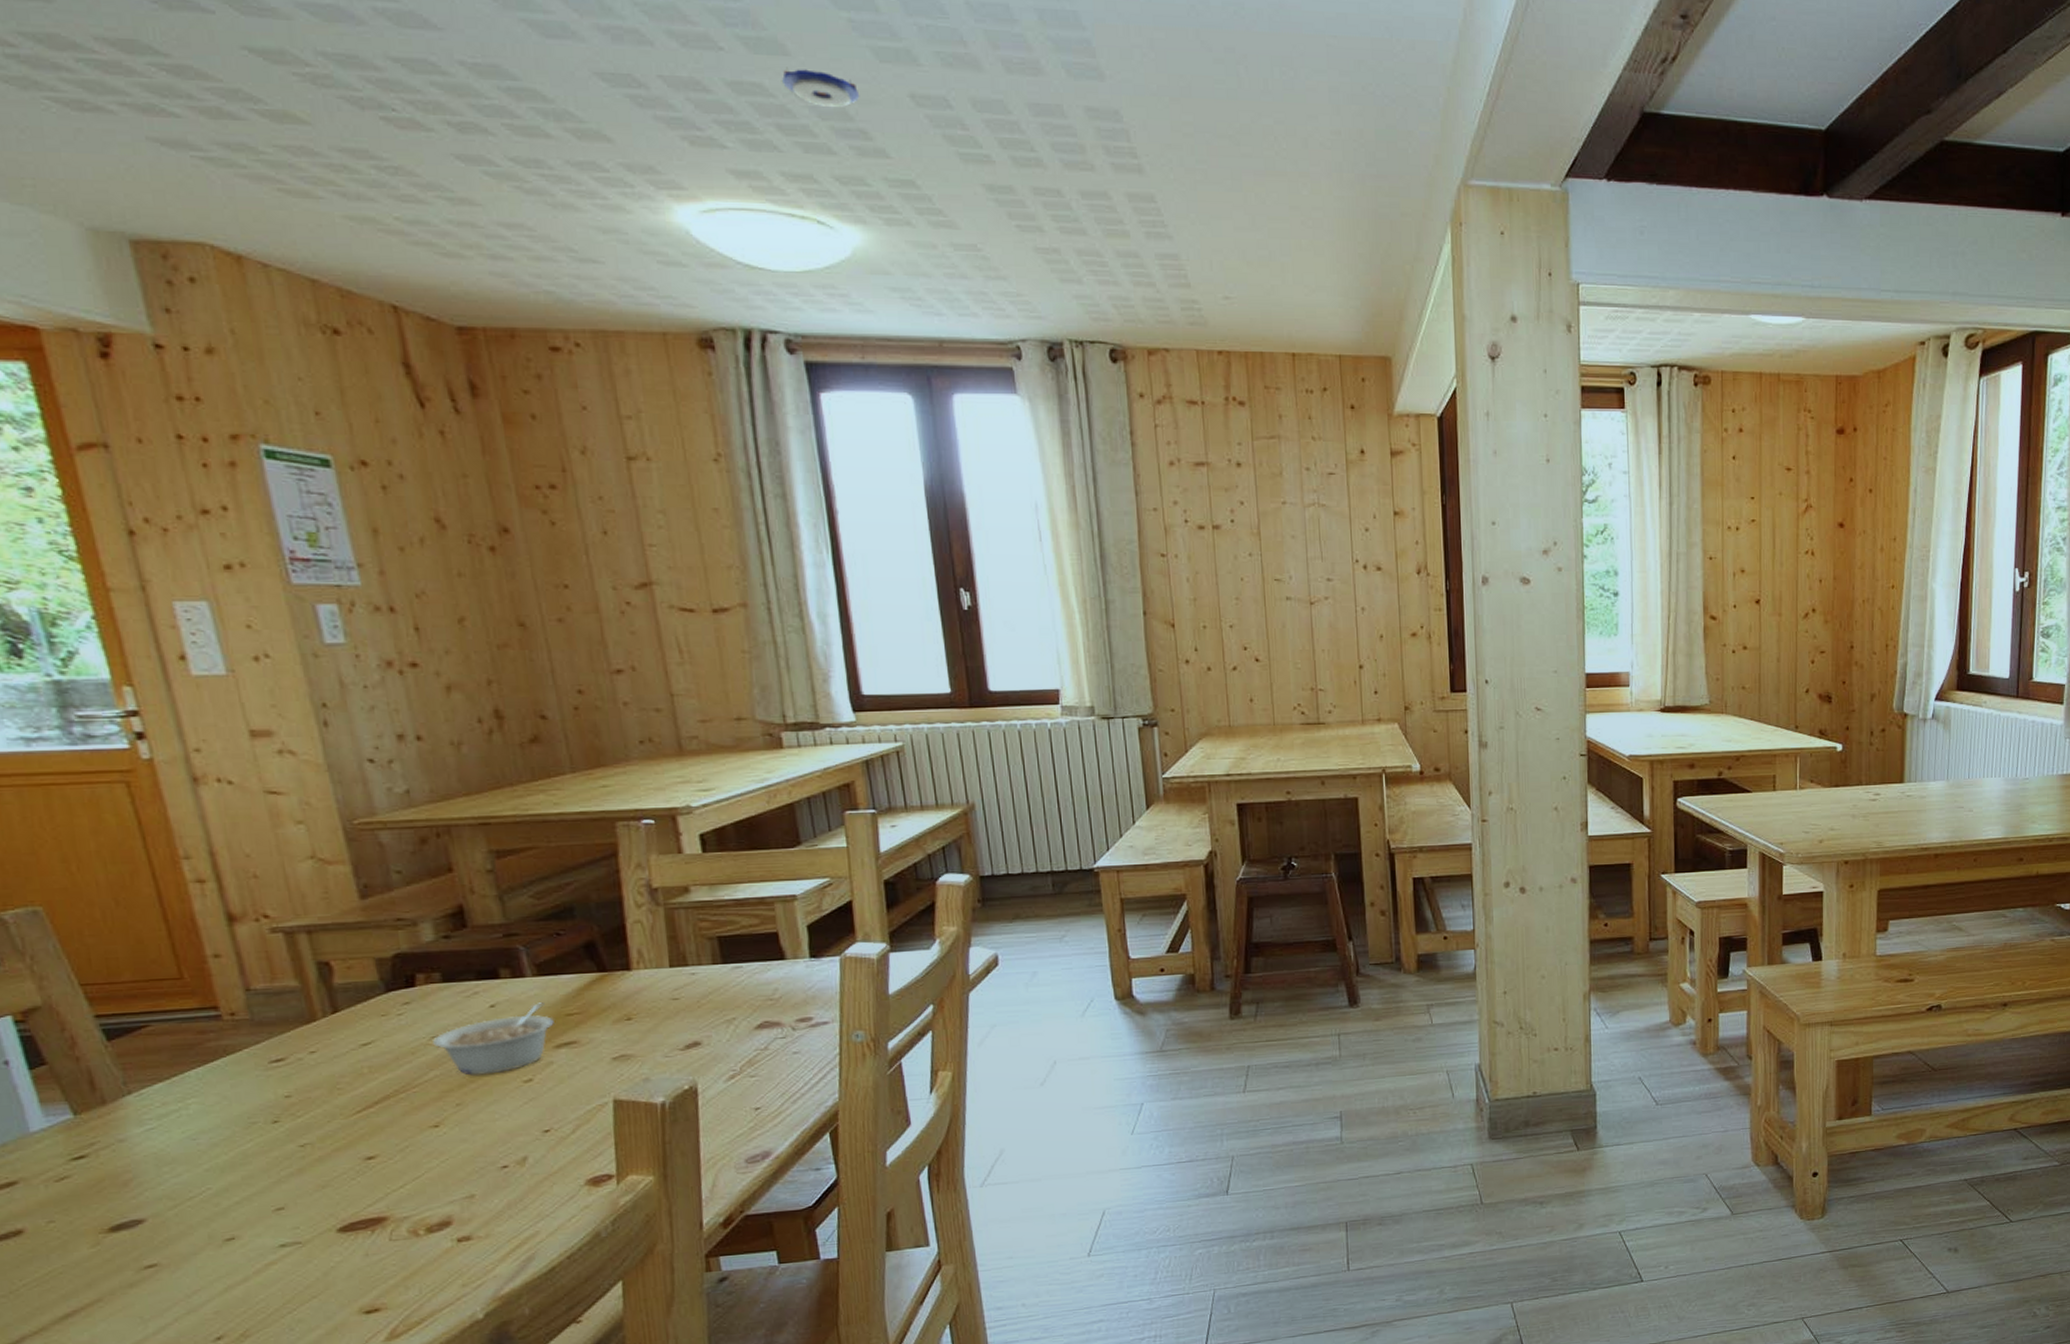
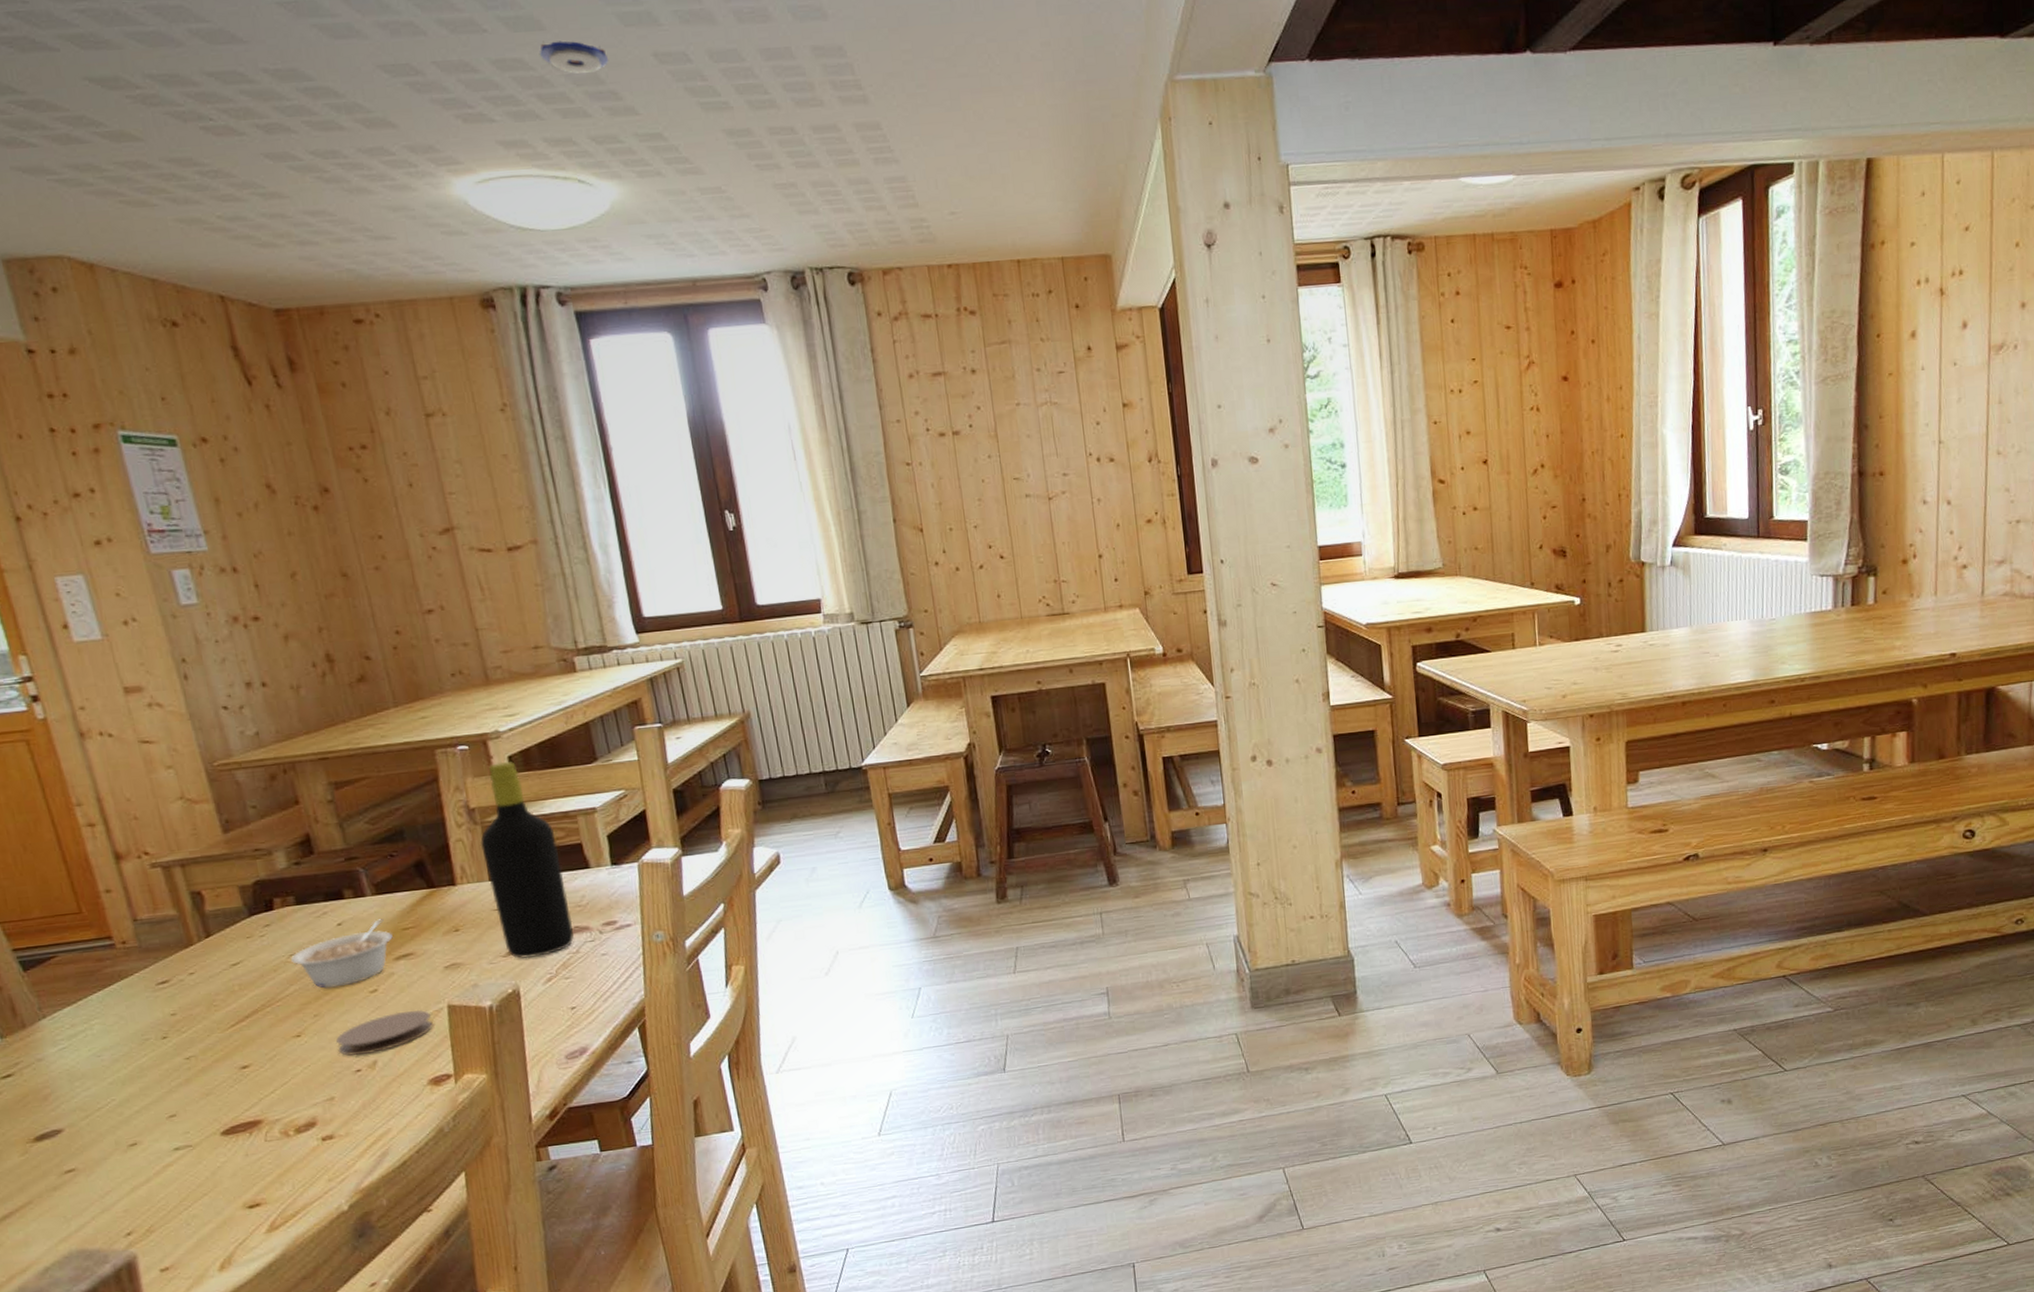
coaster: none [481,1103,595,1151] -> present [336,1009,433,1056]
bottle: none [661,839,763,1054] -> present [480,761,574,959]

